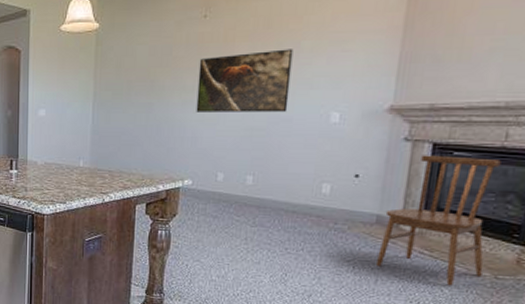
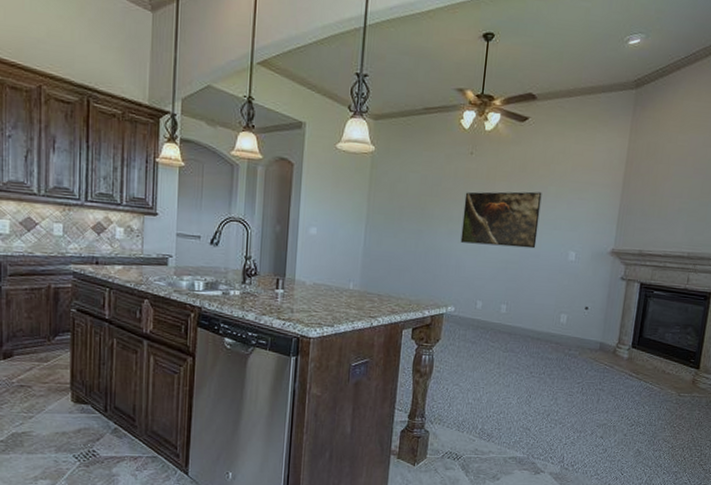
dining chair: present [376,155,501,286] -> none [599,292,684,403]

